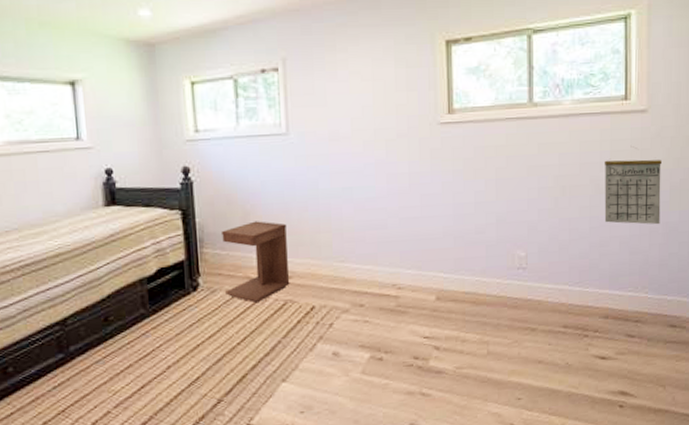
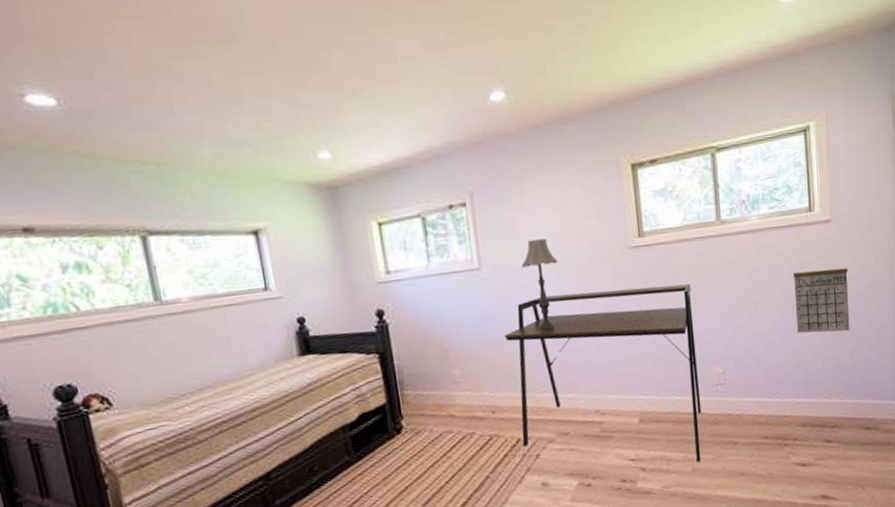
side table: present [222,221,290,303] -> none [421,358,494,441]
desk: none [306,163,501,346] -> present [504,283,702,462]
table lamp: none [328,108,365,201] -> present [521,238,558,332]

